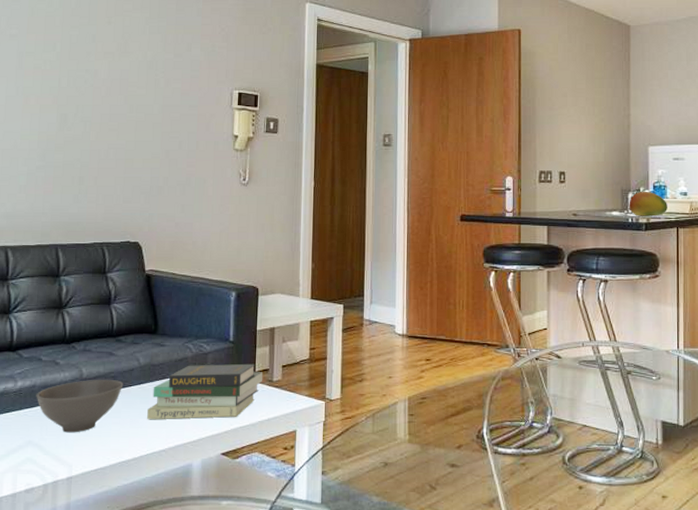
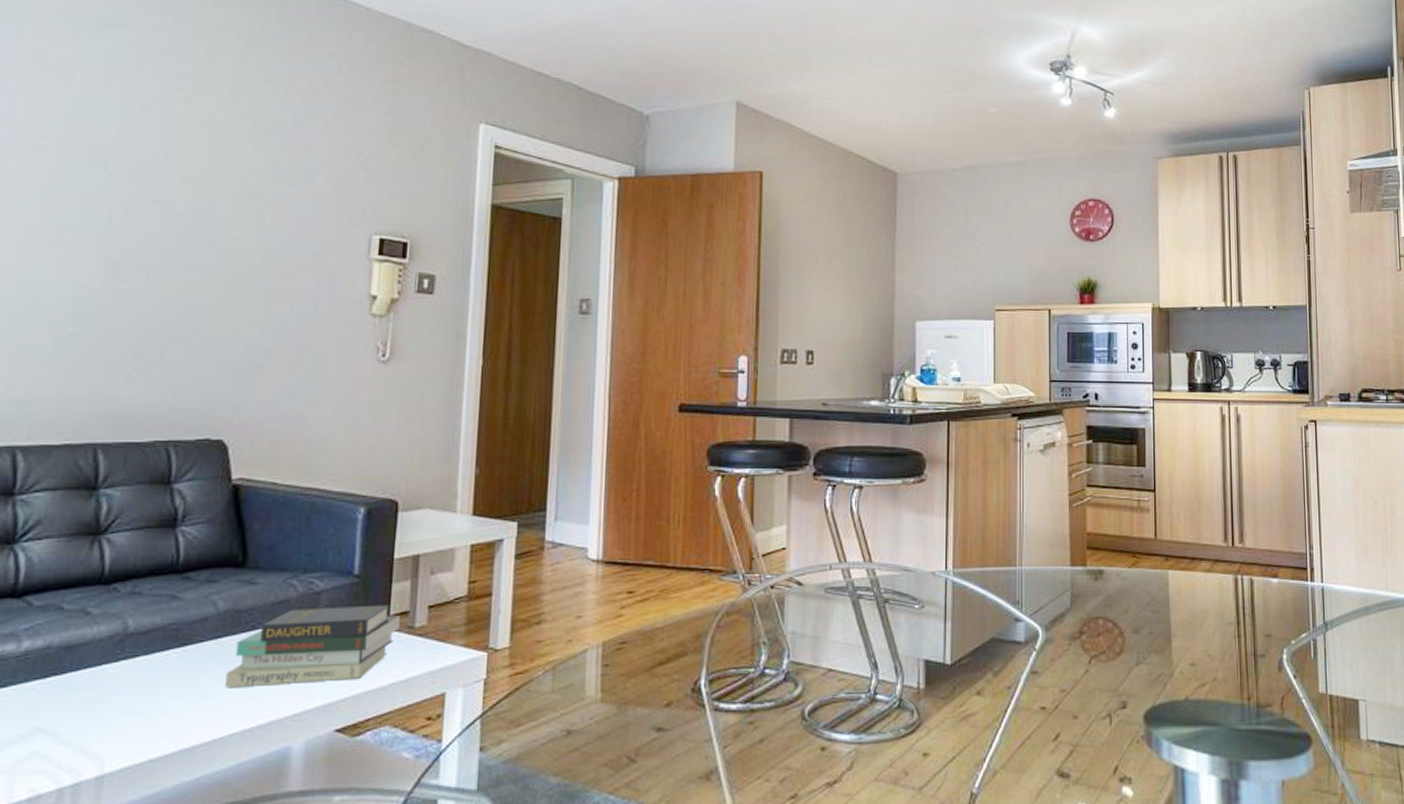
bowl: present [36,379,124,433] -> none [51,633,192,712]
fruit: present [629,191,667,216] -> none [891,375,937,407]

